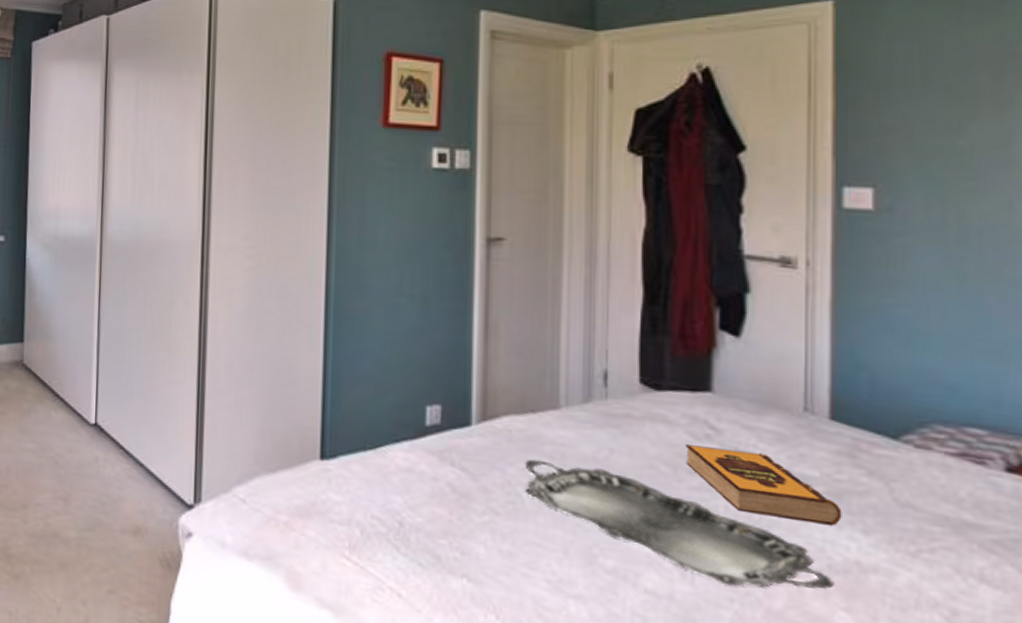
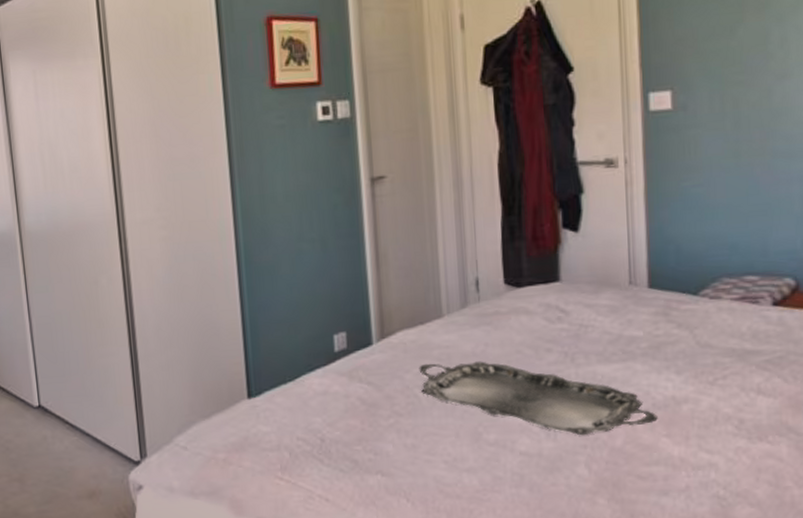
hardback book: present [684,444,842,526] -> none [542,324,661,375]

